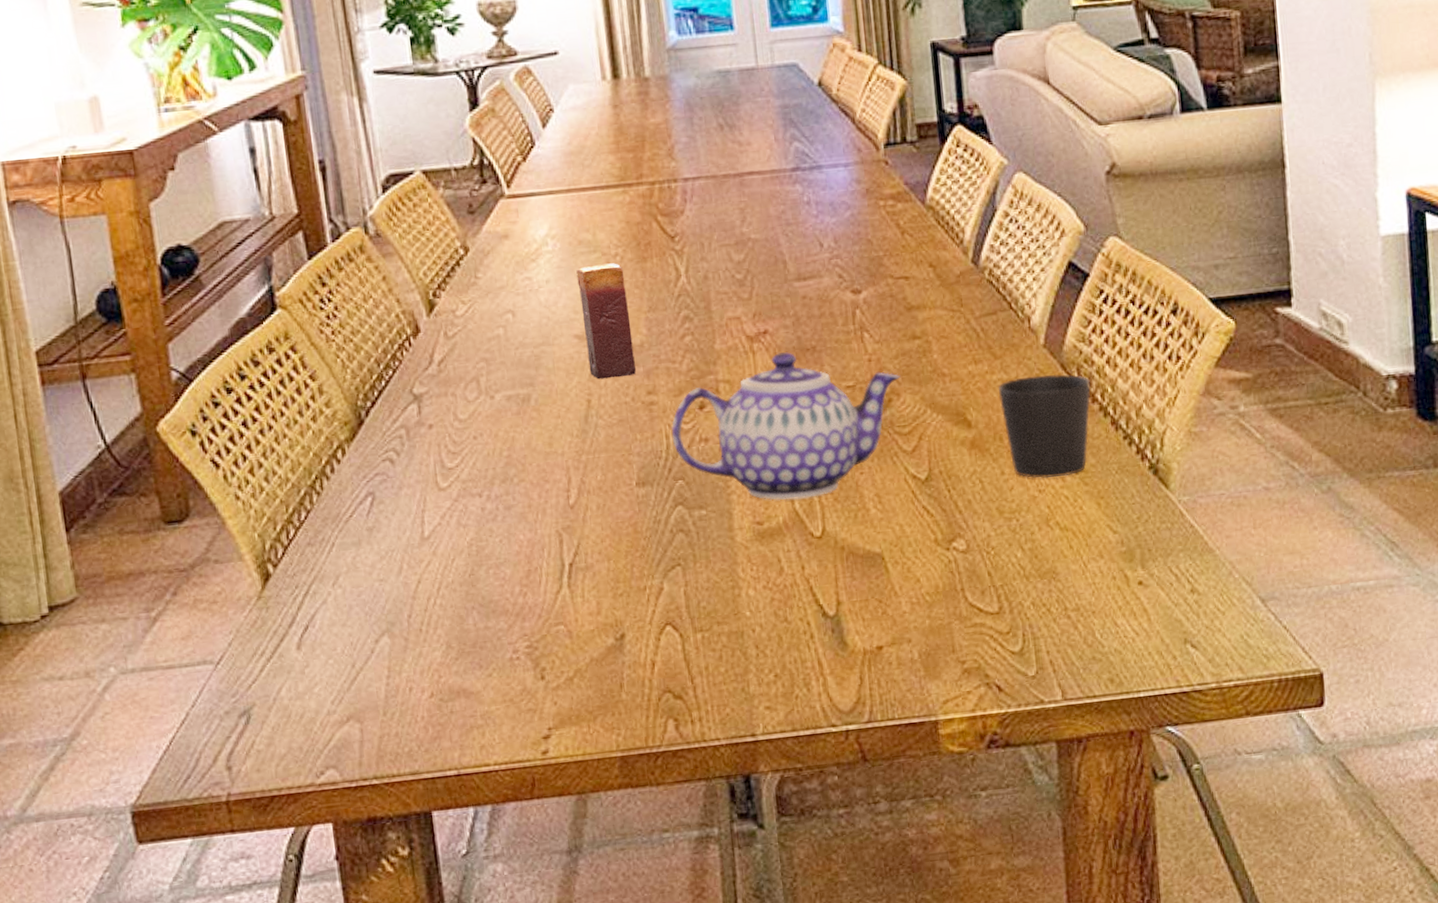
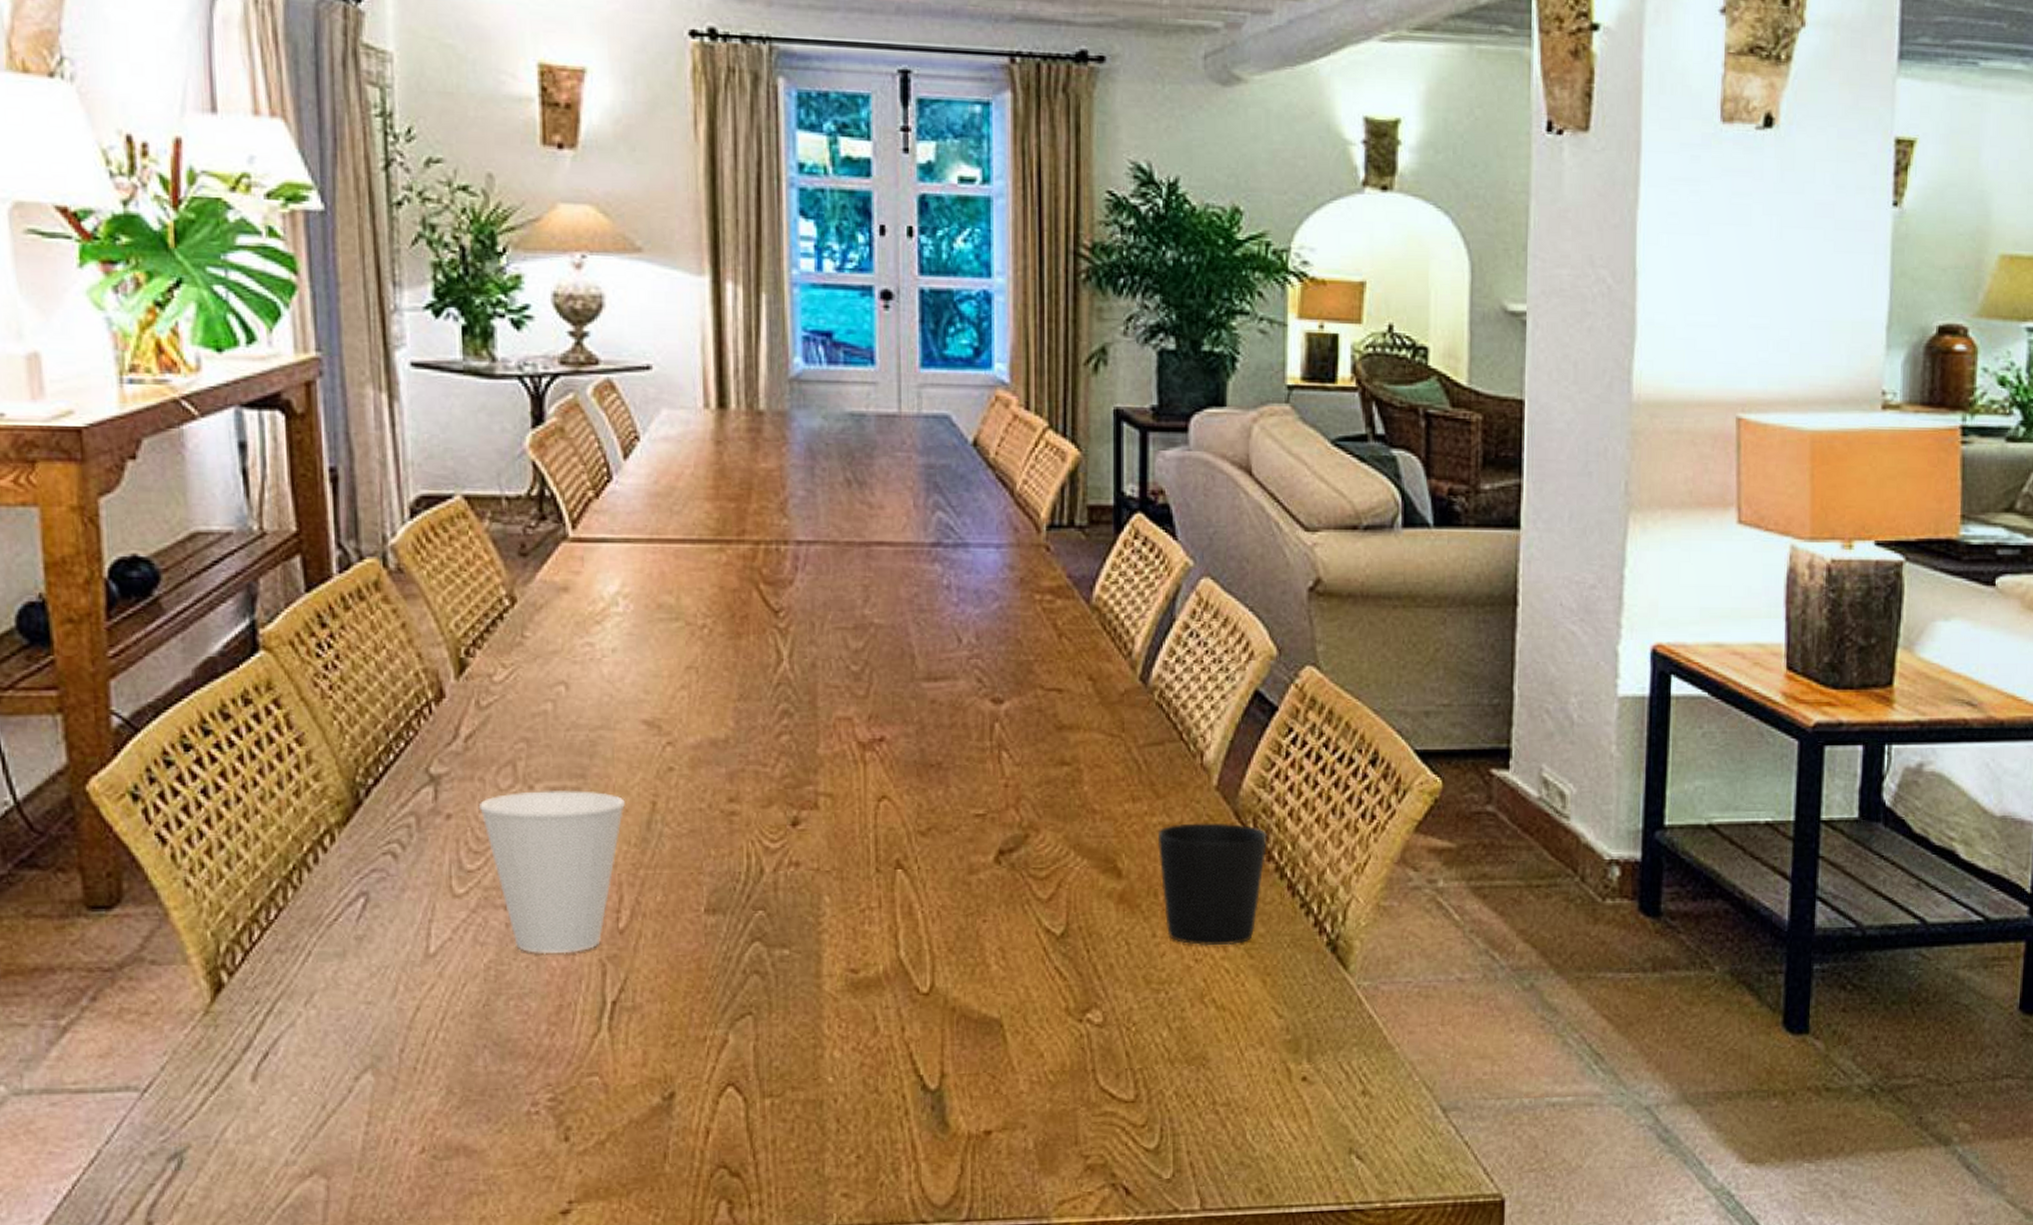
cup: none [453,396,567,530] -> present [480,790,625,955]
candle: present [576,263,637,380] -> none [651,636,718,778]
teapot: present [671,352,901,501] -> none [754,765,1042,946]

